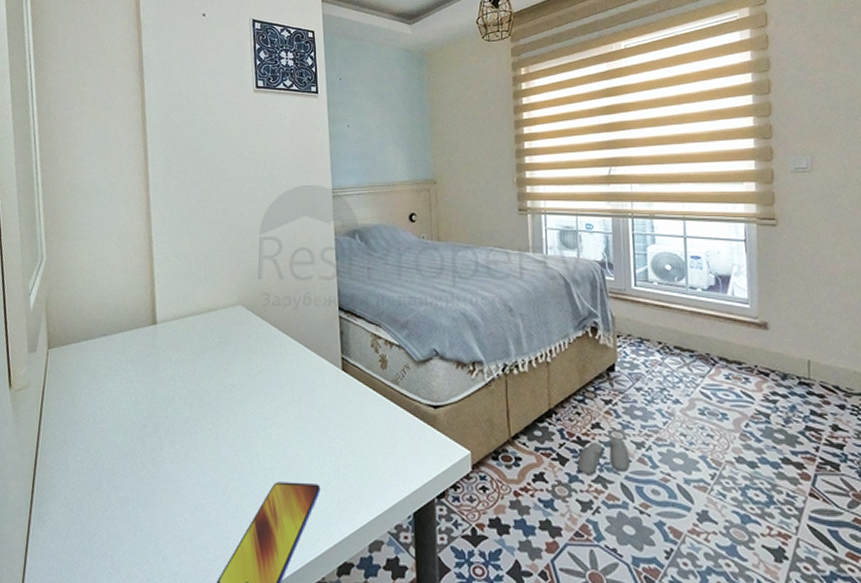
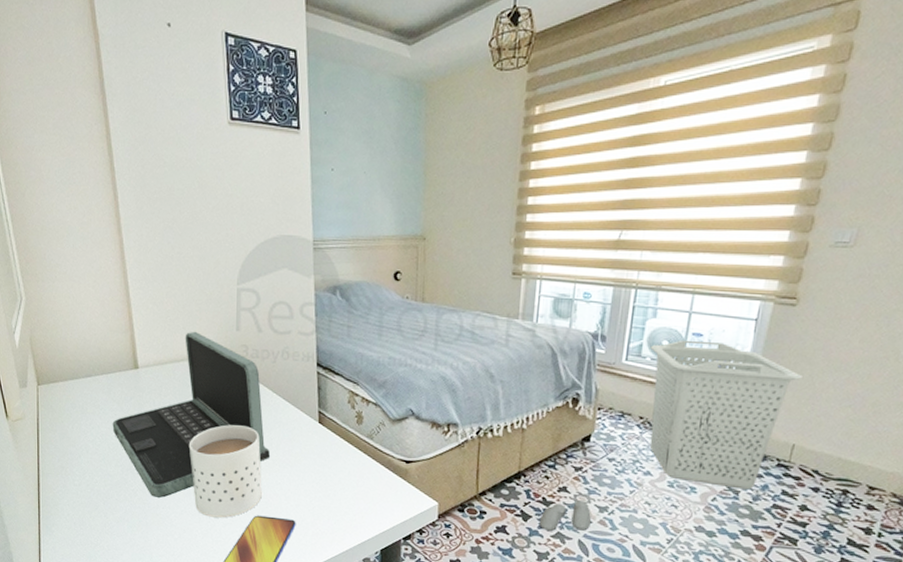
laptop: none [124,282,293,469] -> present [112,331,271,498]
mug: none [205,379,283,489] -> present [188,425,262,518]
laundry basket: none [655,263,801,412] -> present [649,339,804,490]

